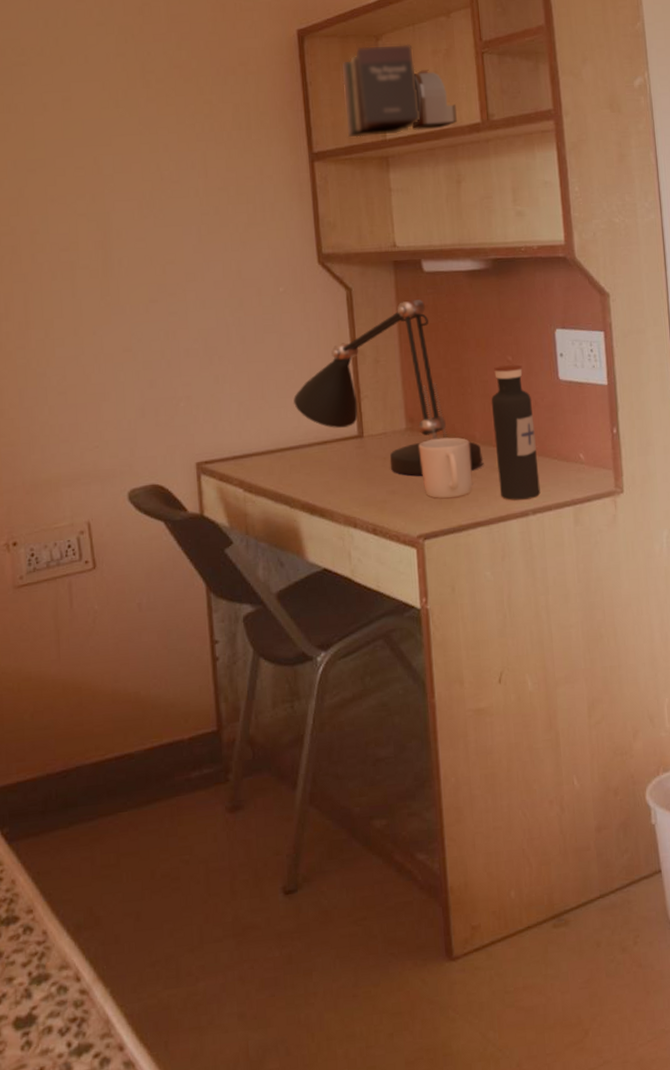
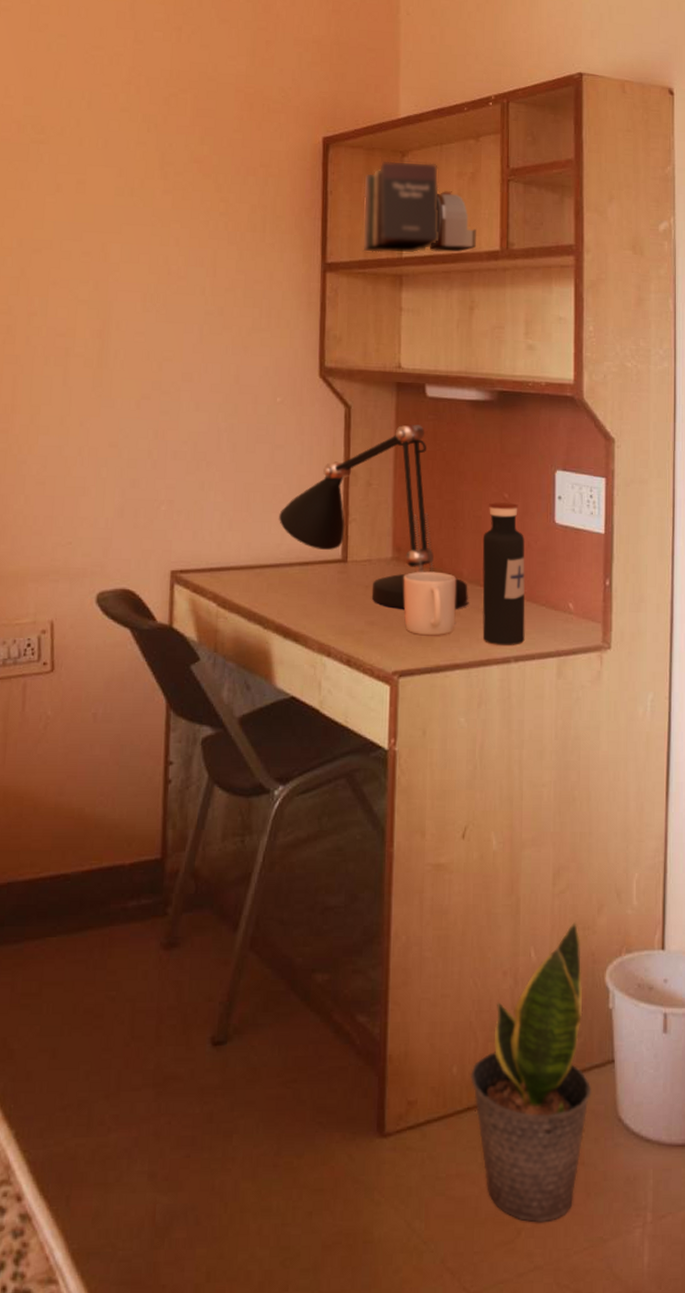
potted plant: none [528,748,643,1022] -> present [470,921,592,1223]

